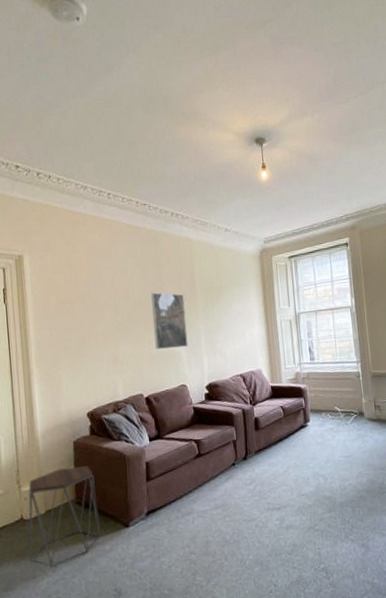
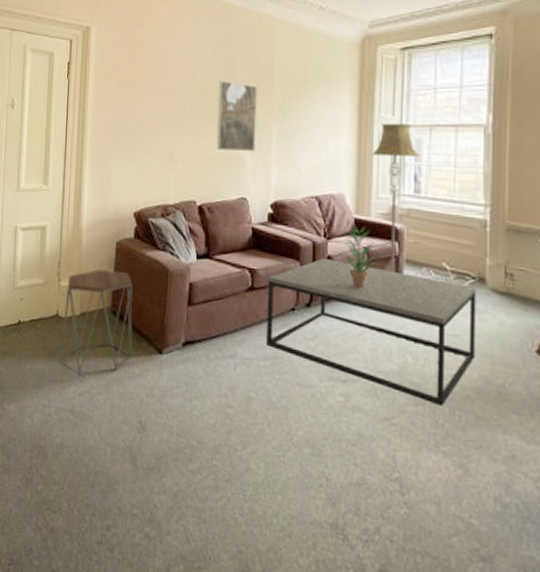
coffee table: none [211,419,363,508] -> present [266,258,476,406]
potted plant: none [265,391,290,438] -> present [343,226,375,289]
floor lamp: none [277,311,311,421] -> present [372,124,419,272]

